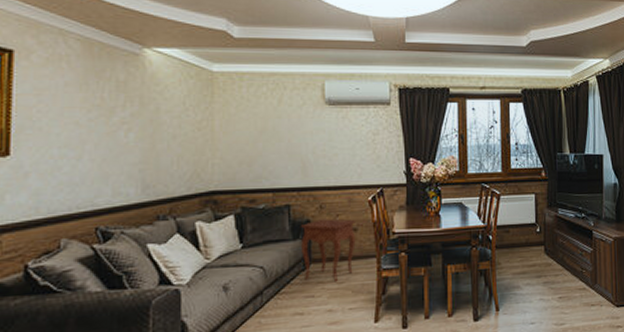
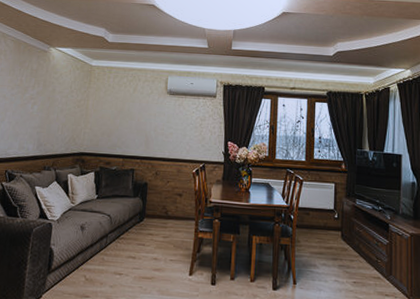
side table: present [300,219,356,283] -> none [139,183,181,236]

